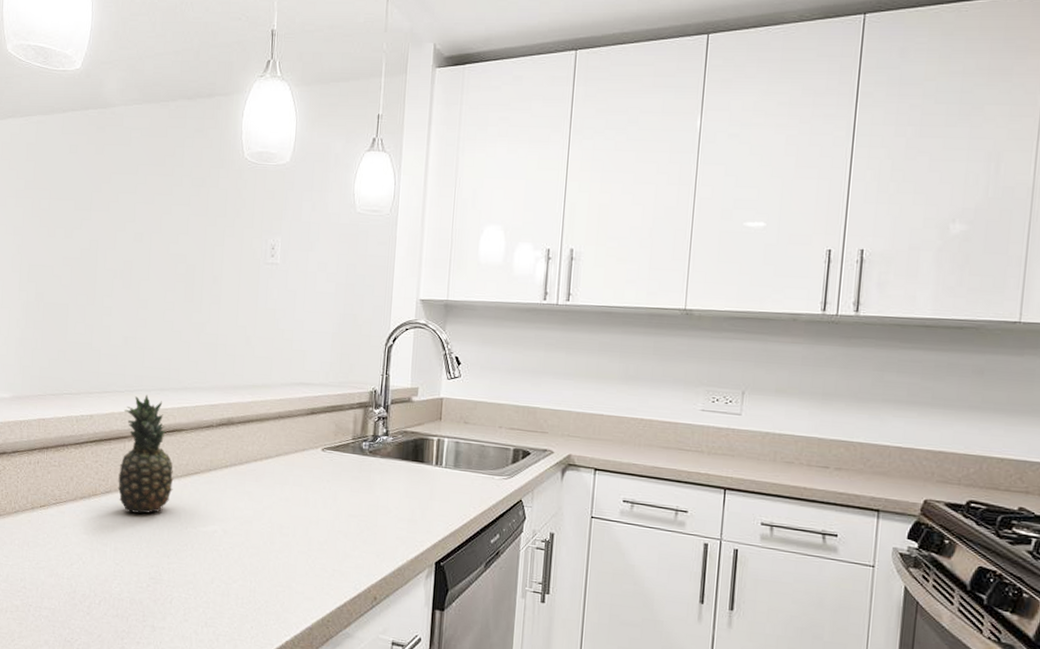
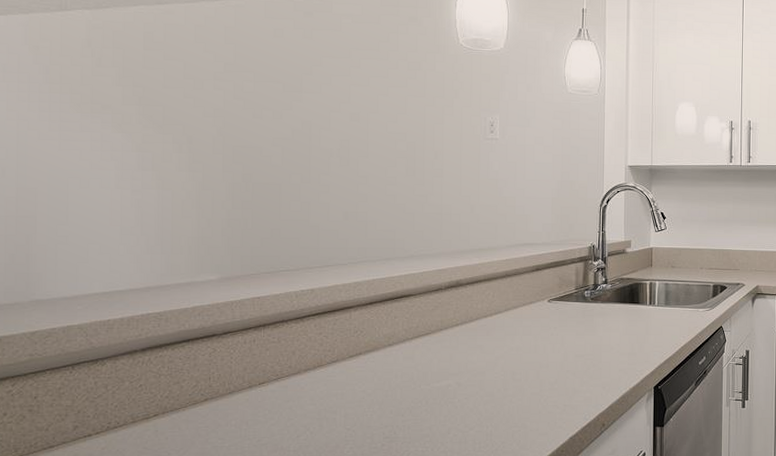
fruit: present [117,395,174,514] -> none [345,265,404,378]

